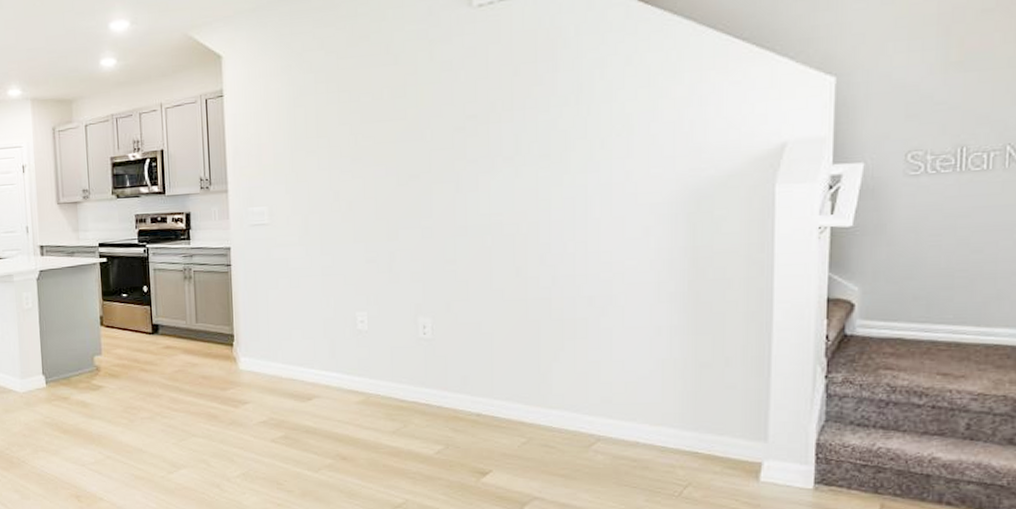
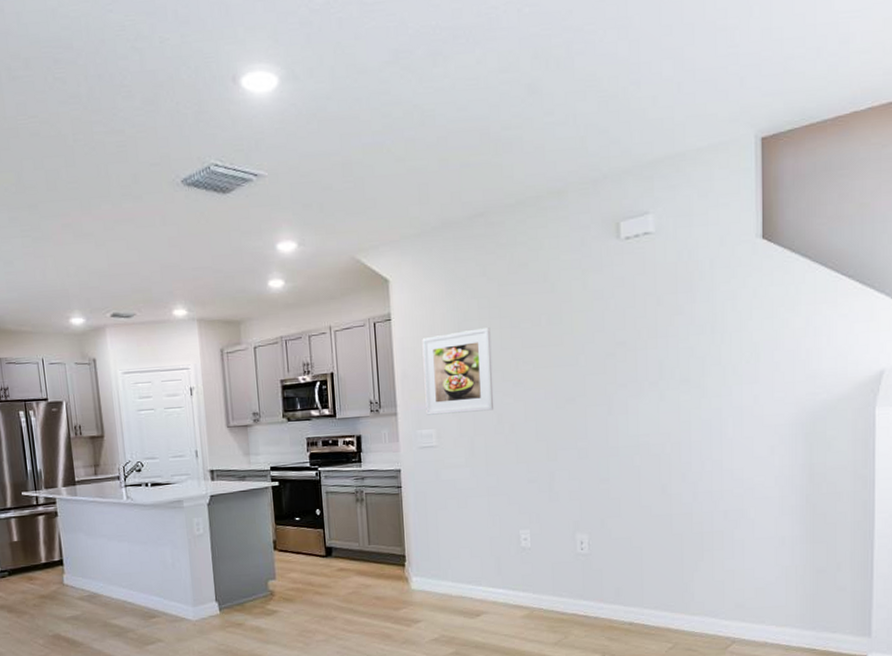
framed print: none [255,102,330,193] -> present [422,327,494,415]

